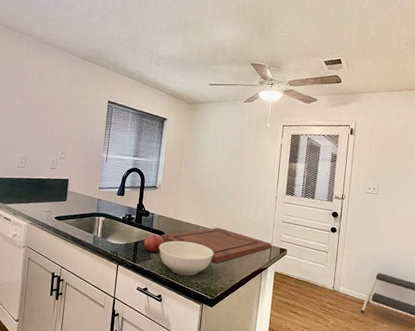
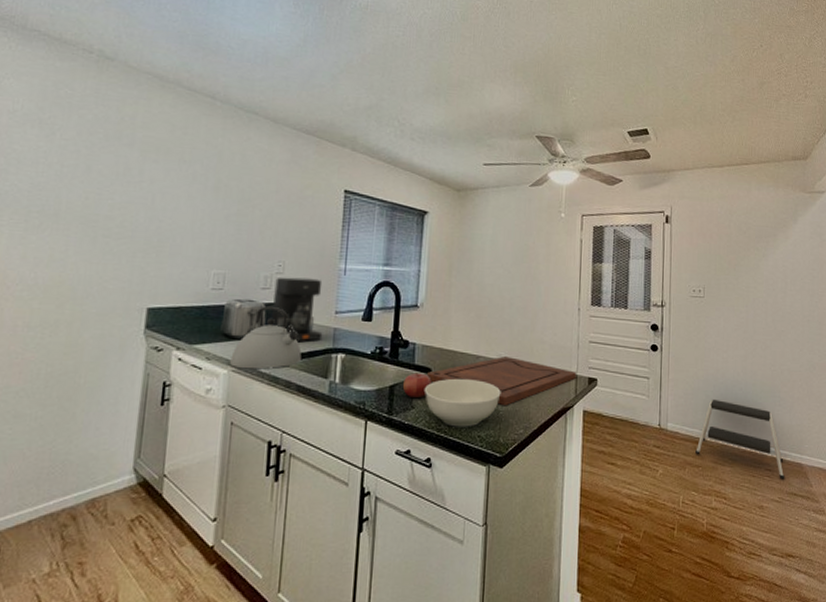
toaster: none [23,174,53,203] -> present [220,298,266,340]
kettle: none [29,180,76,224] -> present [230,305,302,370]
coffee maker: none [56,161,91,207] -> present [271,277,323,342]

